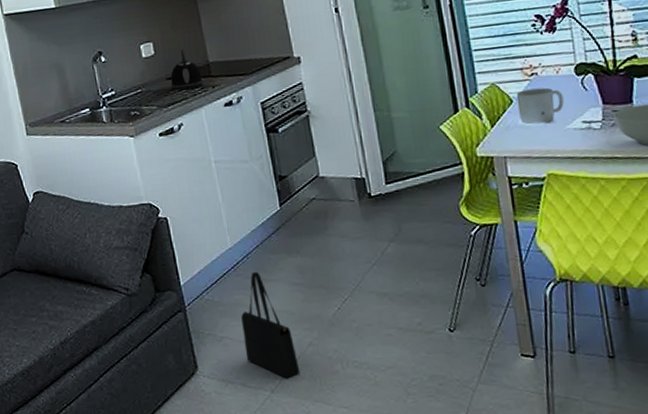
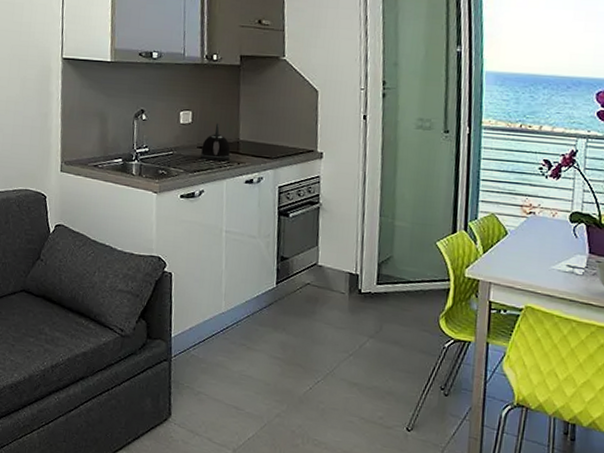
tote bag: present [241,271,301,379] -> none [217,338,264,443]
mug: present [516,87,564,125] -> none [510,225,555,260]

